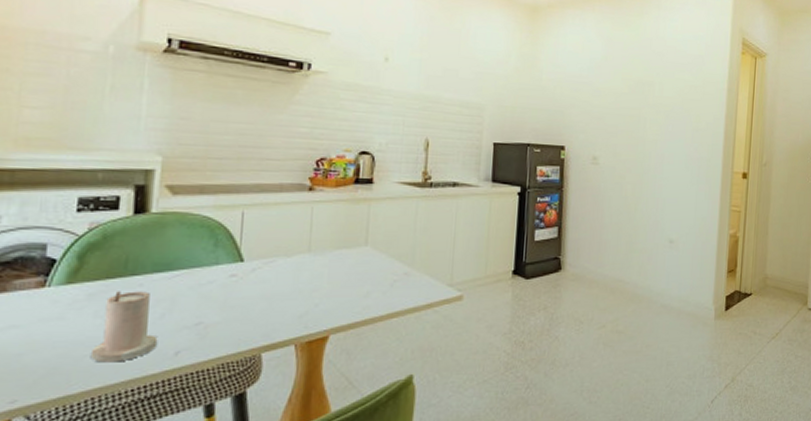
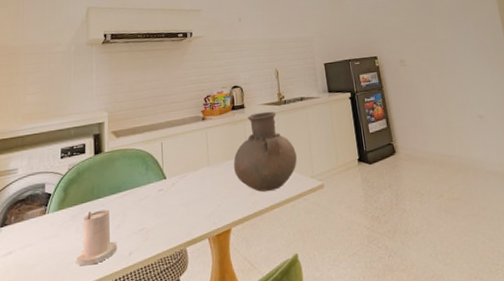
vase: none [345,192,434,295] -> present [233,111,297,192]

